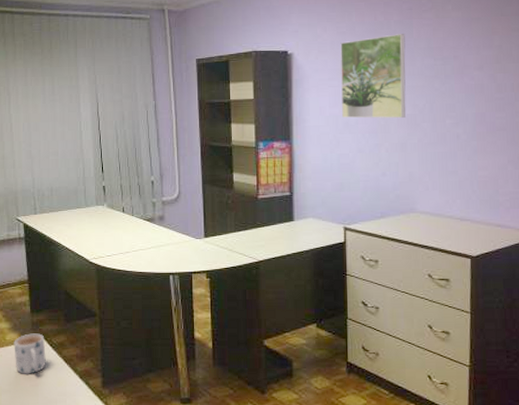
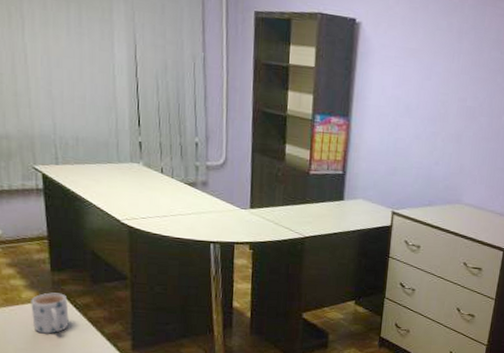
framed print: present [340,34,406,118] -> none [404,18,477,109]

